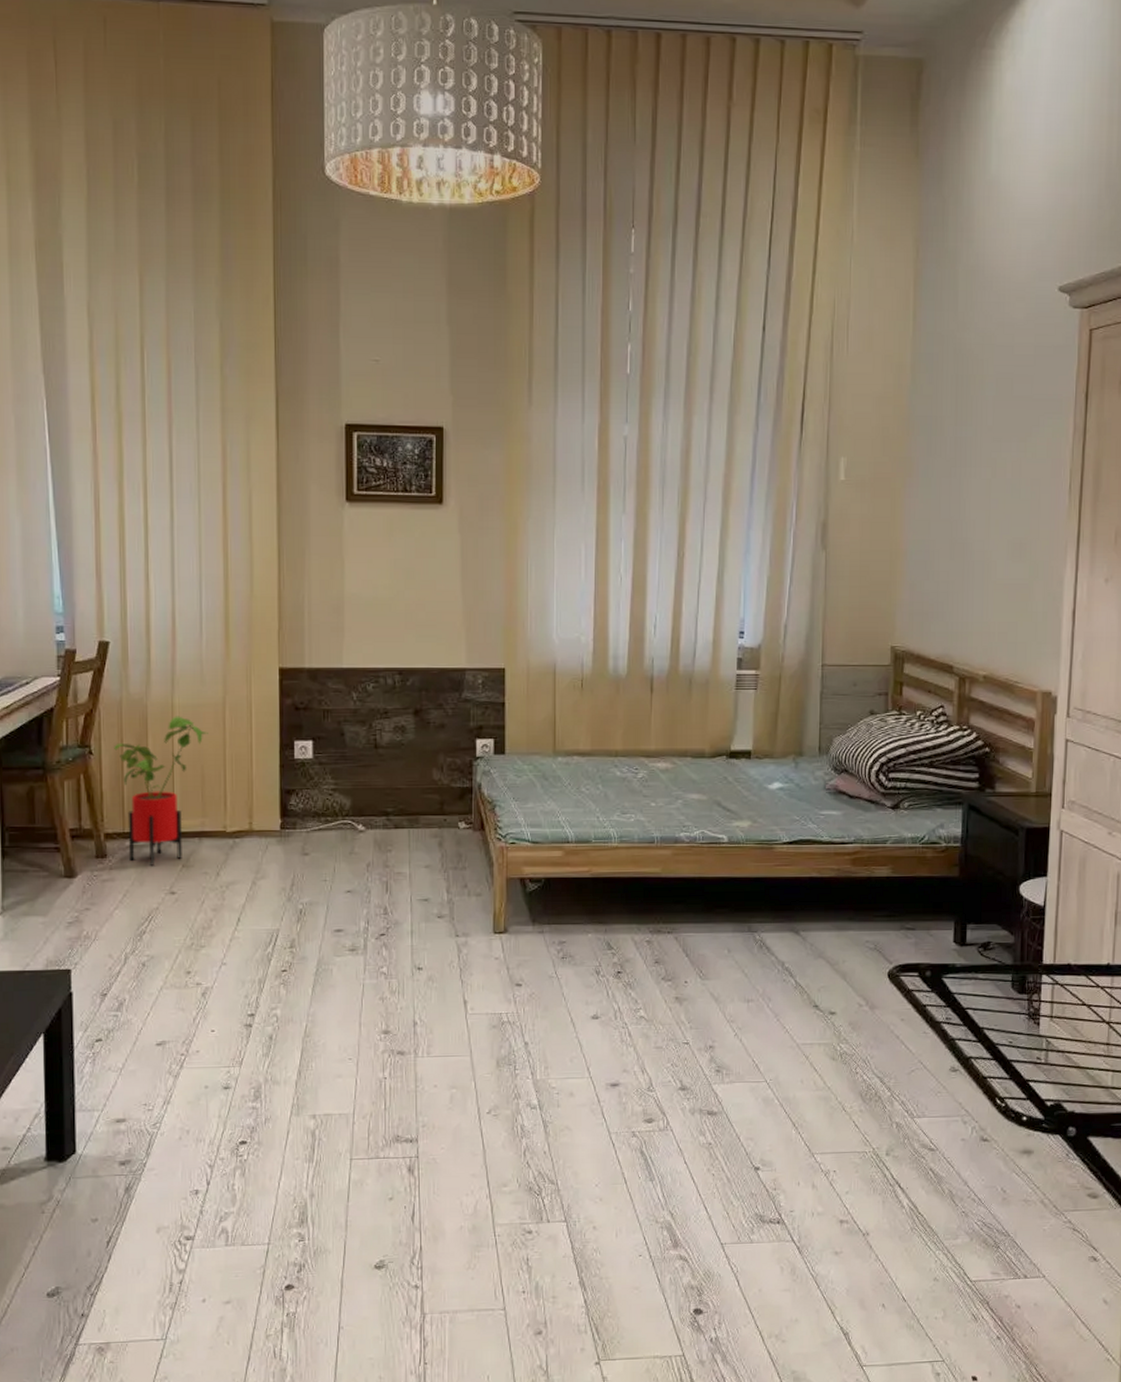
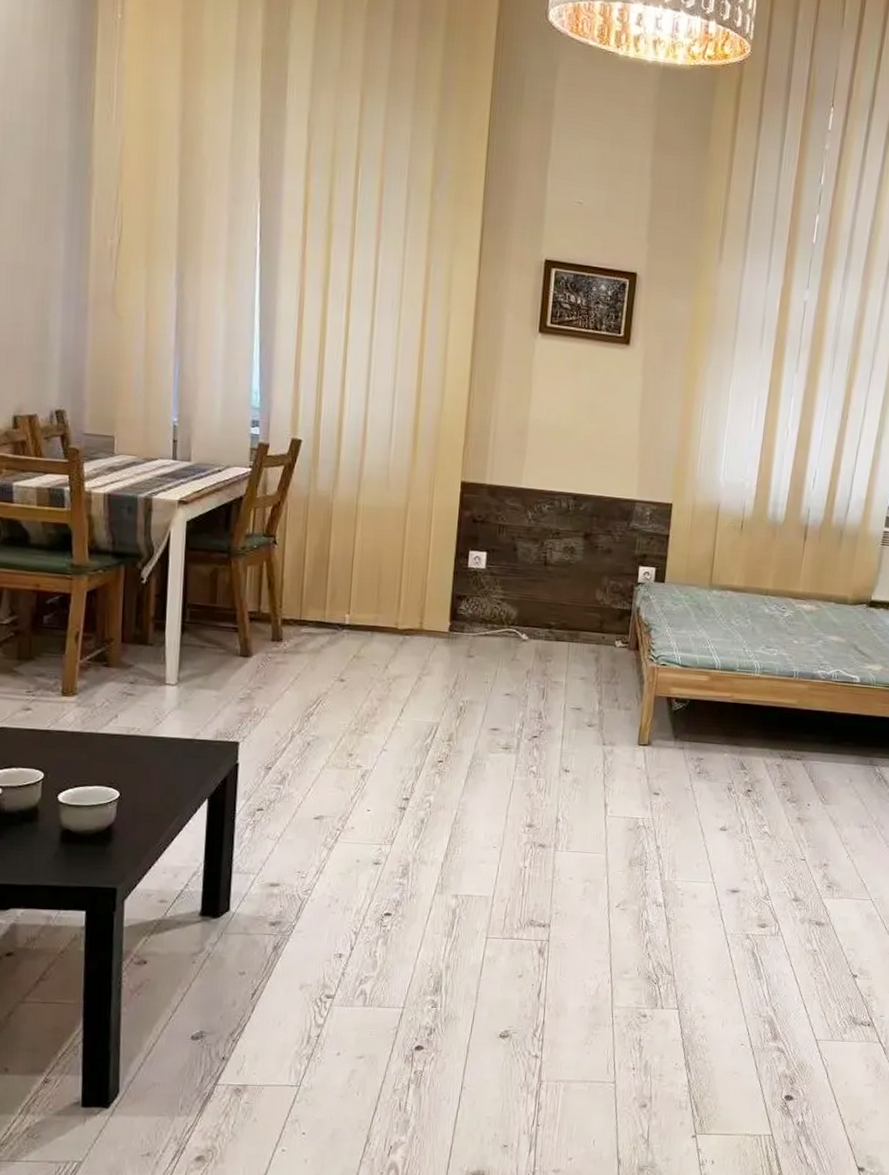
house plant: present [114,716,208,866] -> none [298,516,389,653]

